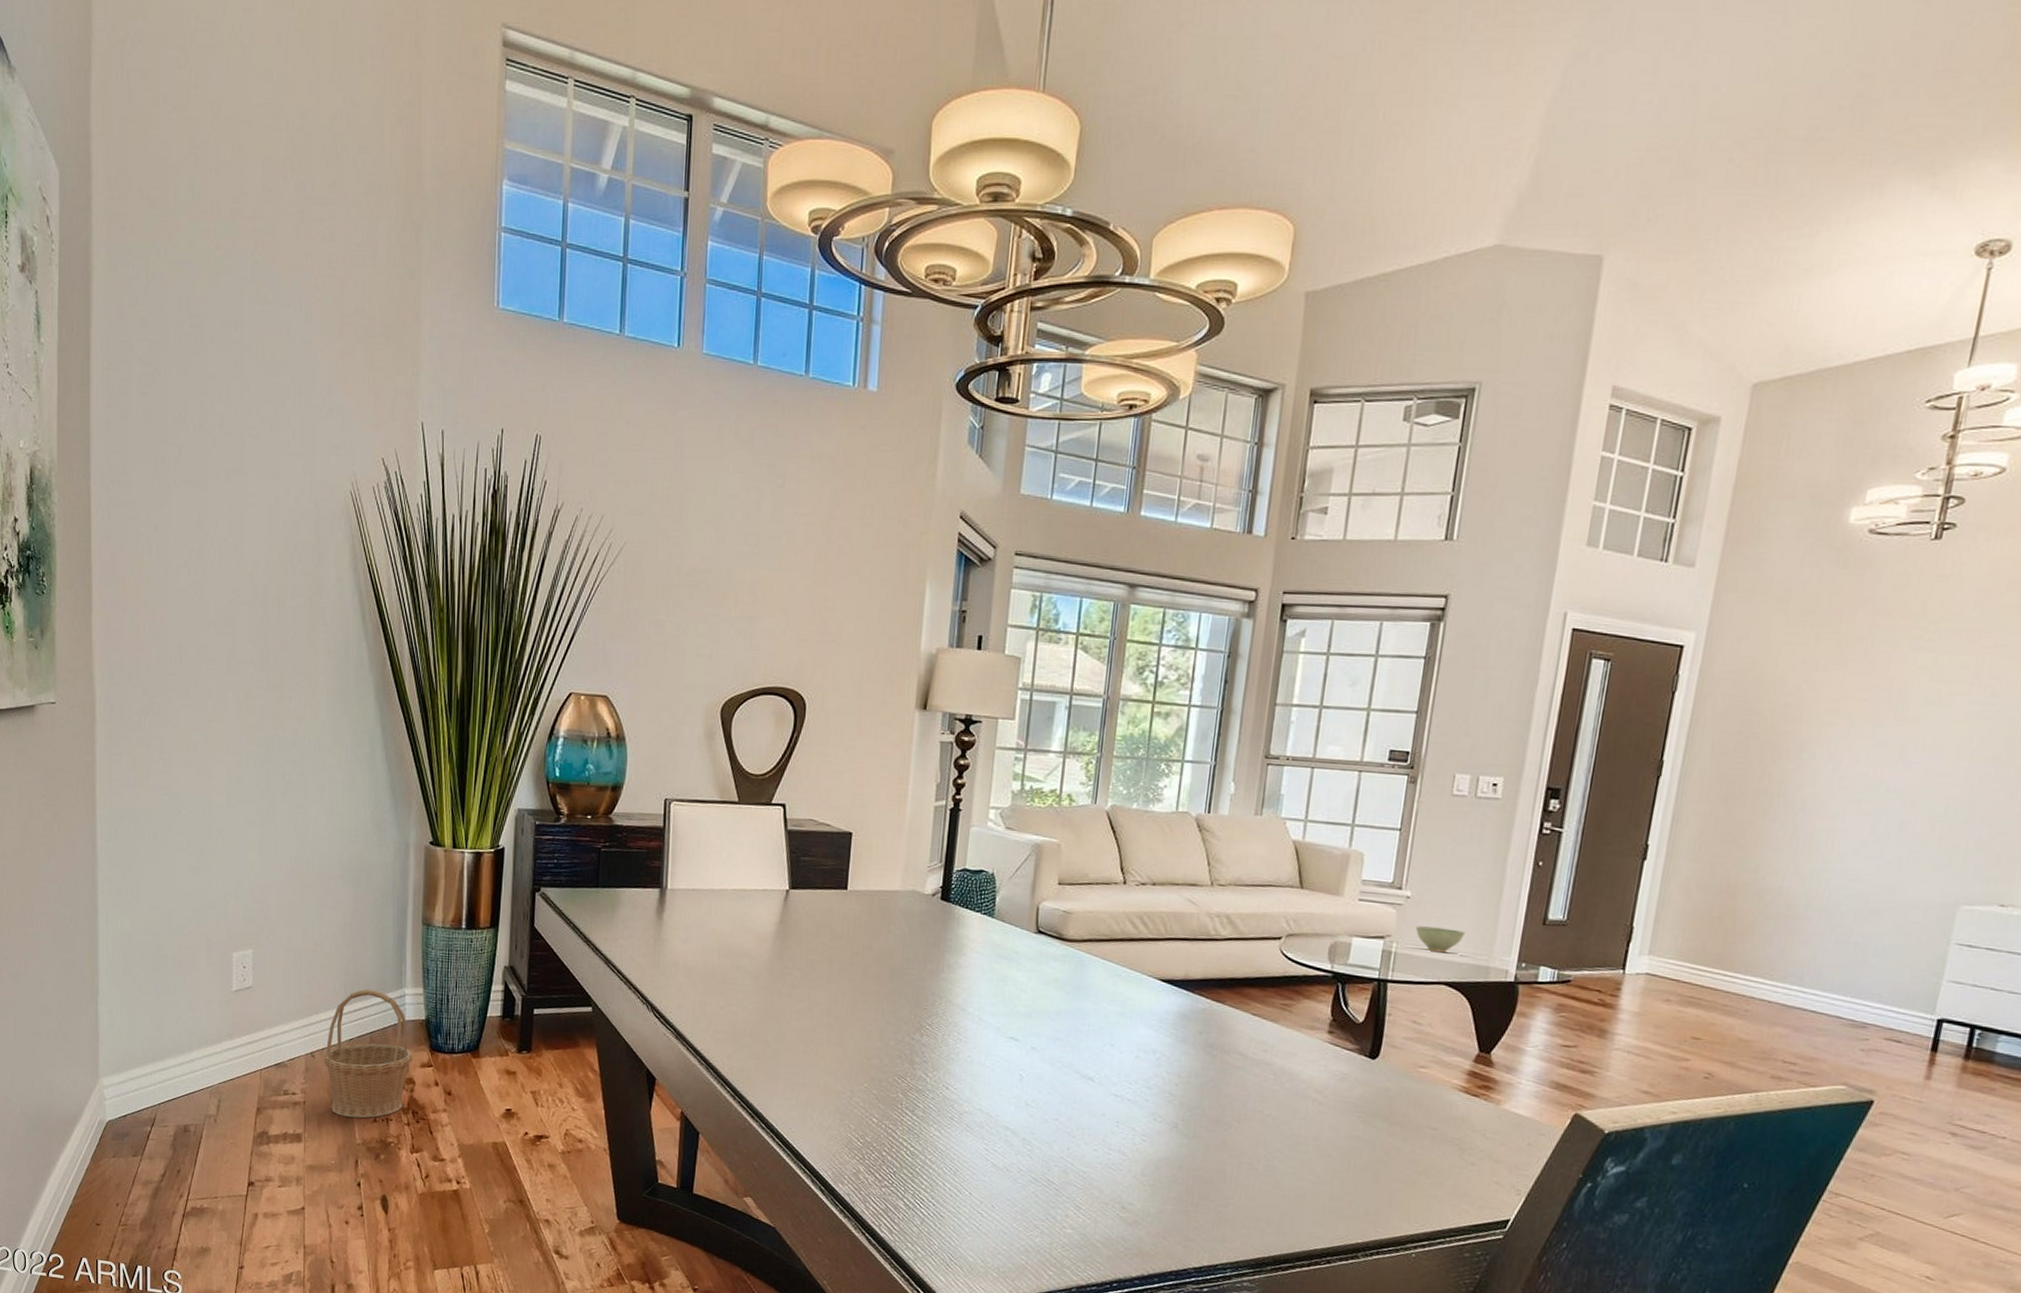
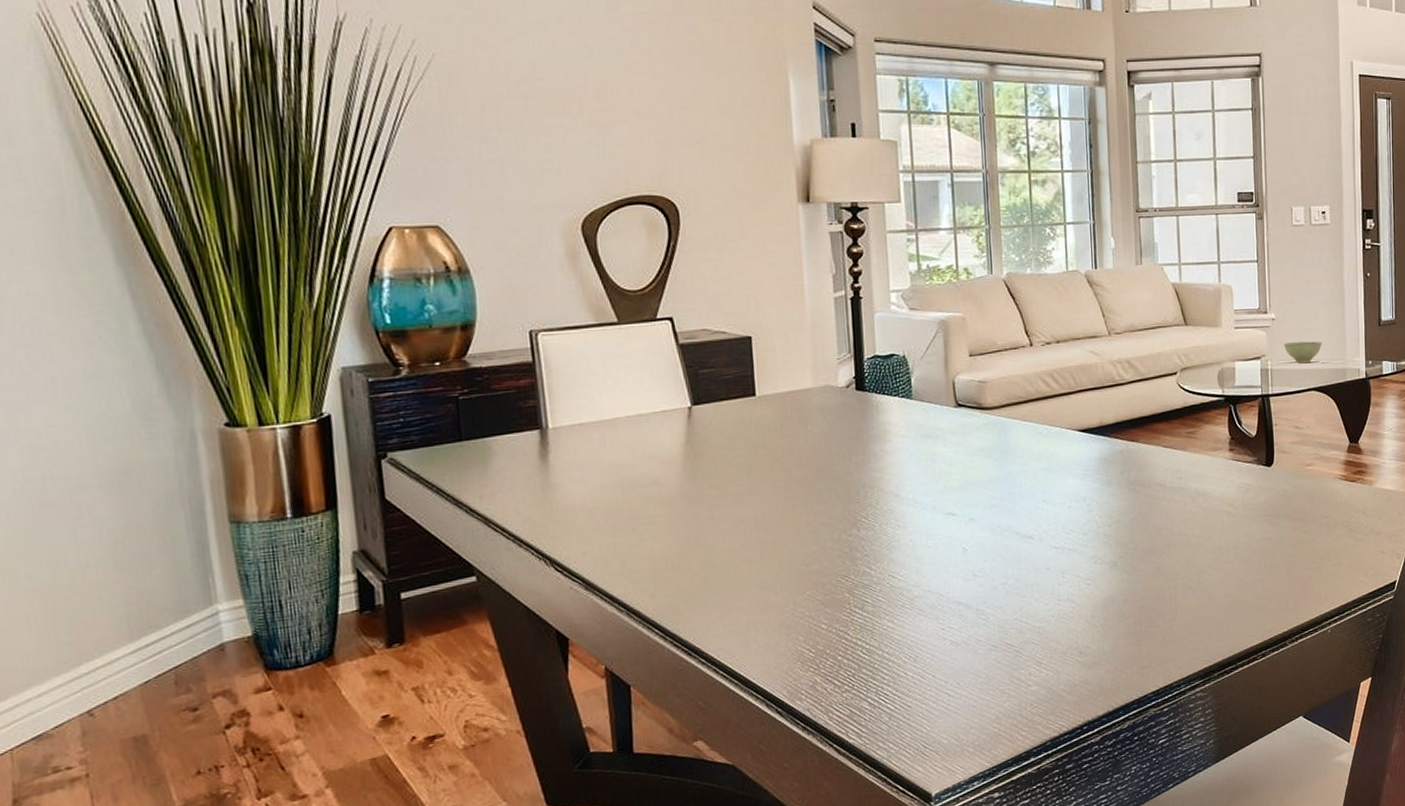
basket: present [324,989,413,1119] -> none [108,614,242,780]

